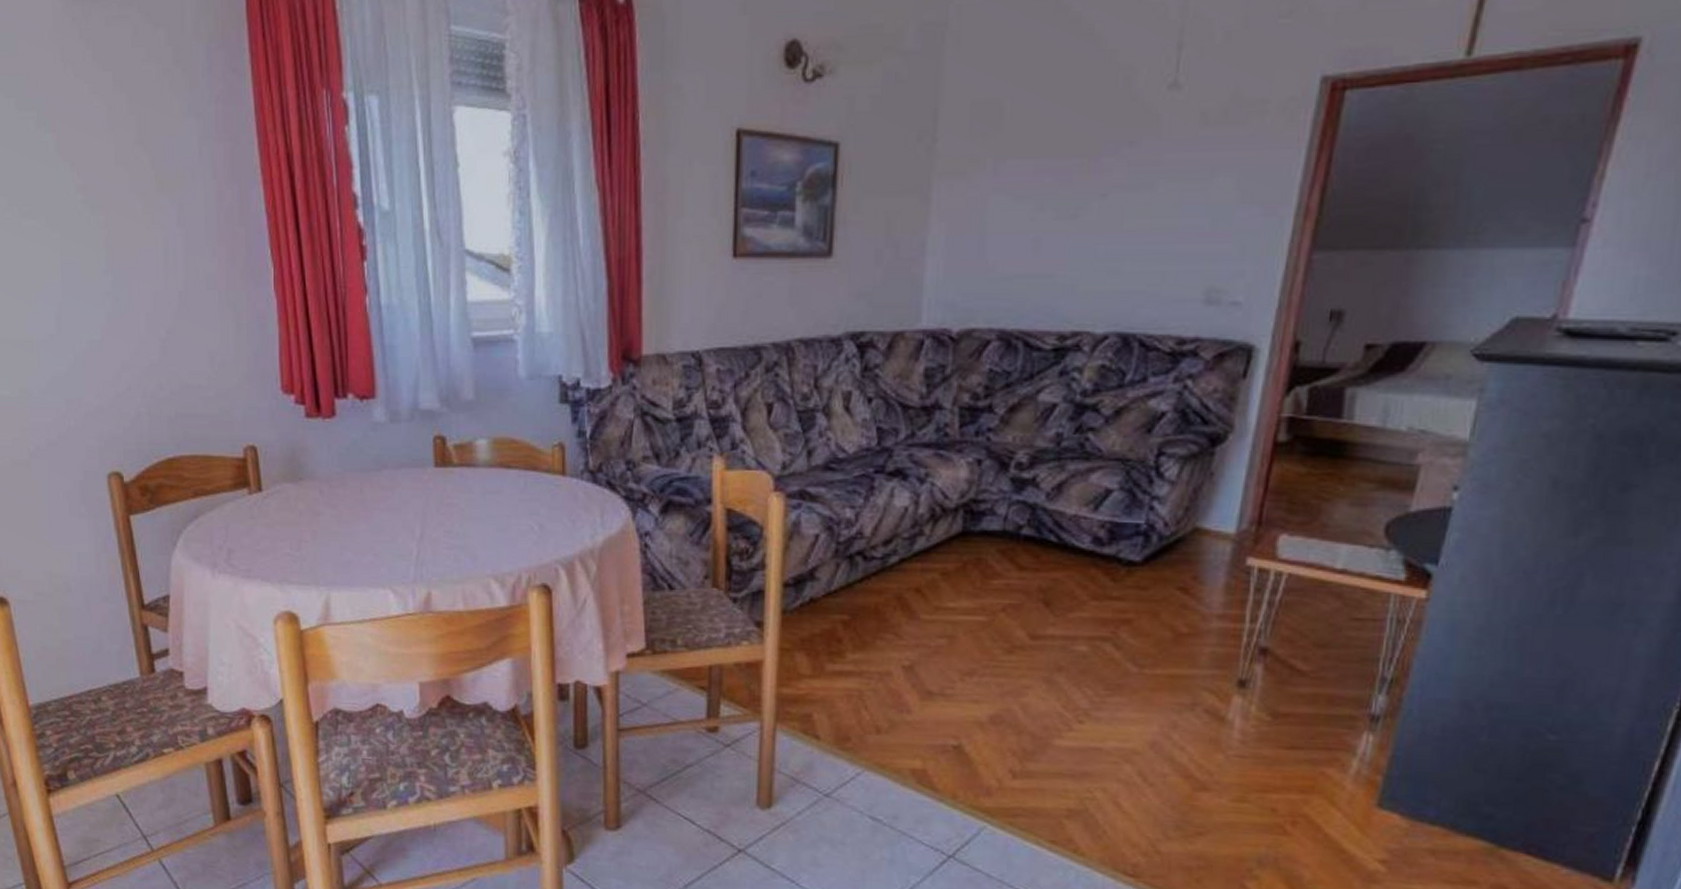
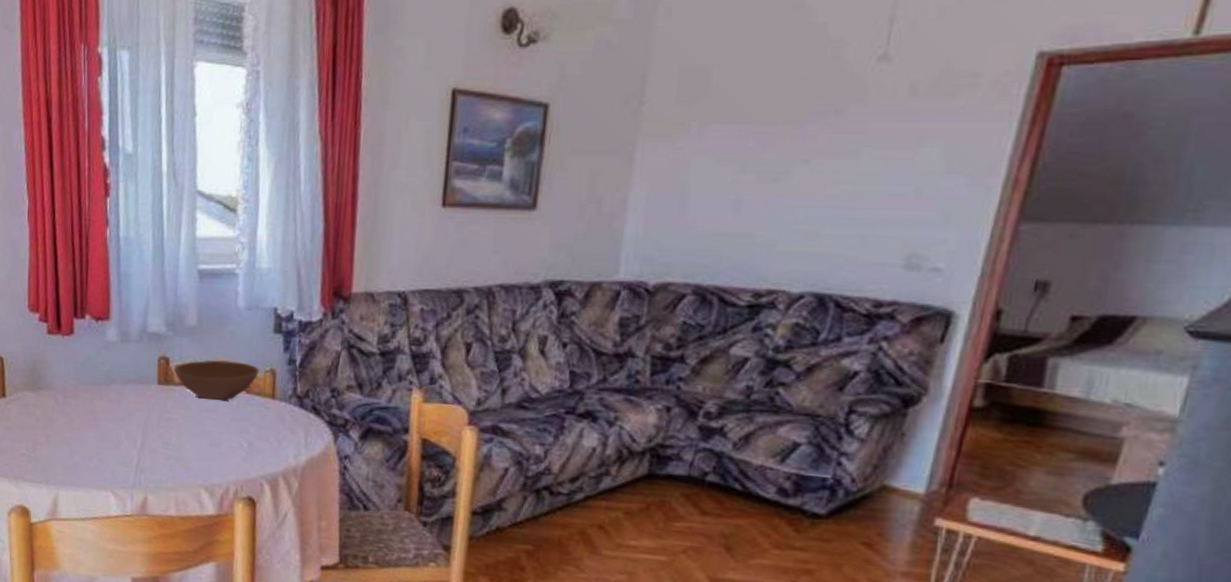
bowl: none [451,436,546,481] -> present [174,360,259,401]

